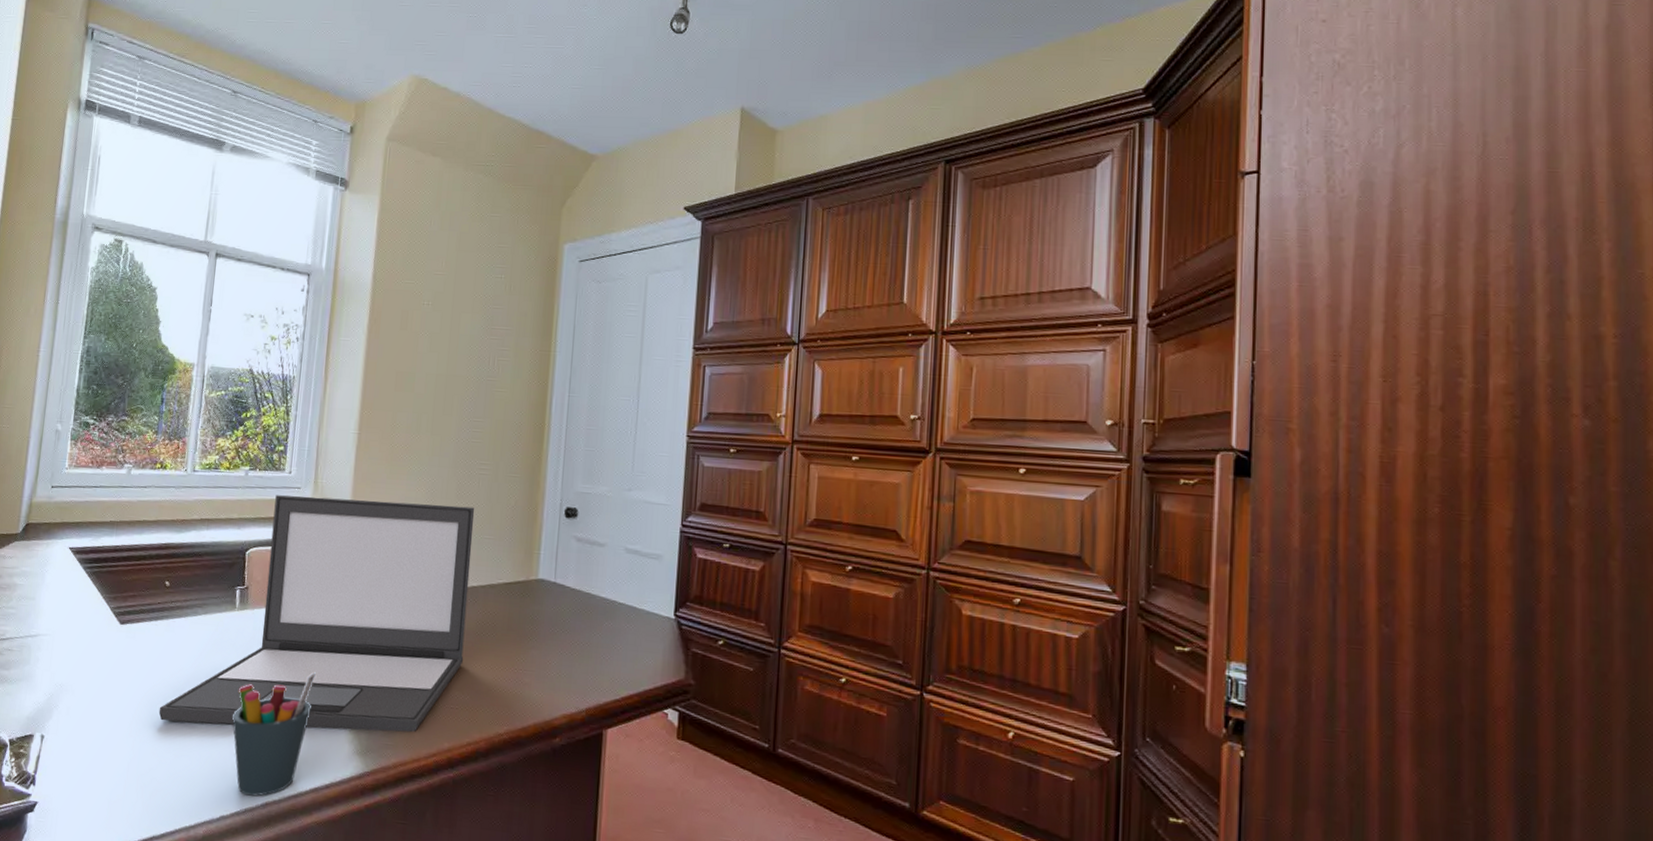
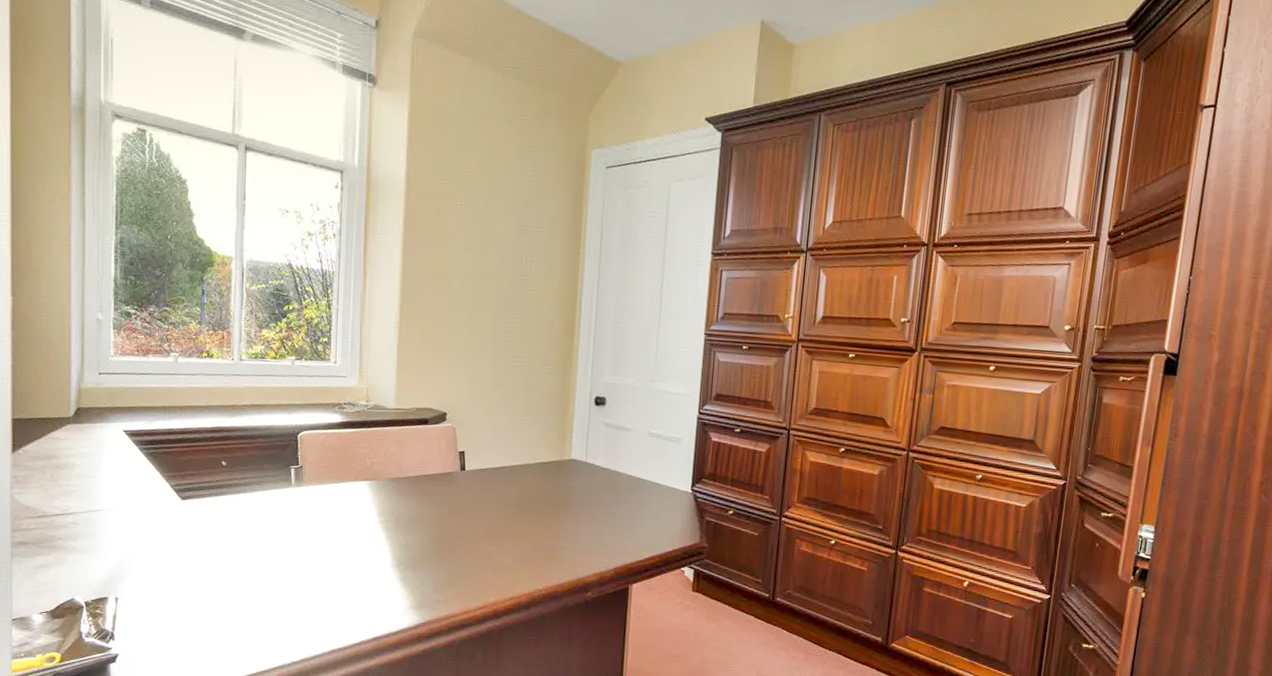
laptop: present [158,495,475,732] -> none [226,383,512,590]
pen holder: present [232,672,317,796] -> none [296,540,372,645]

